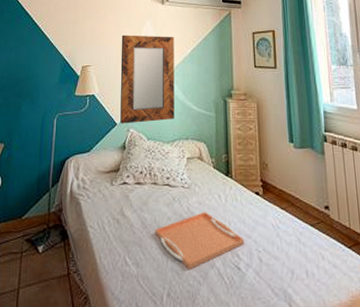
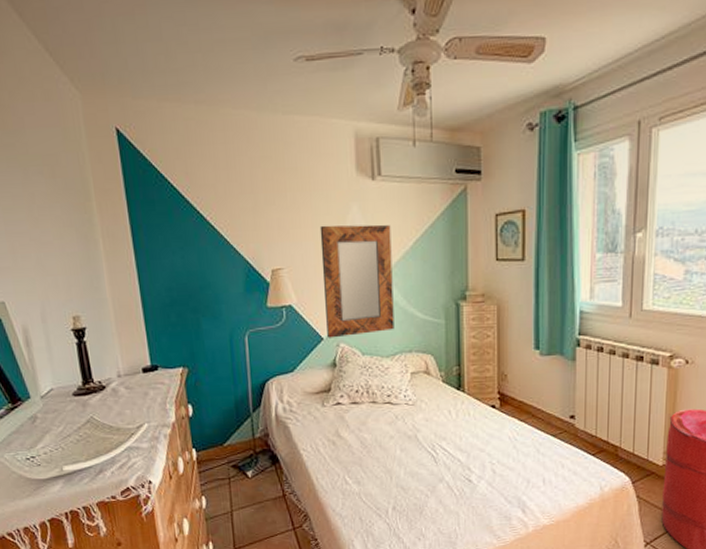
serving tray: present [155,212,245,269] -> none [376,428,477,484]

